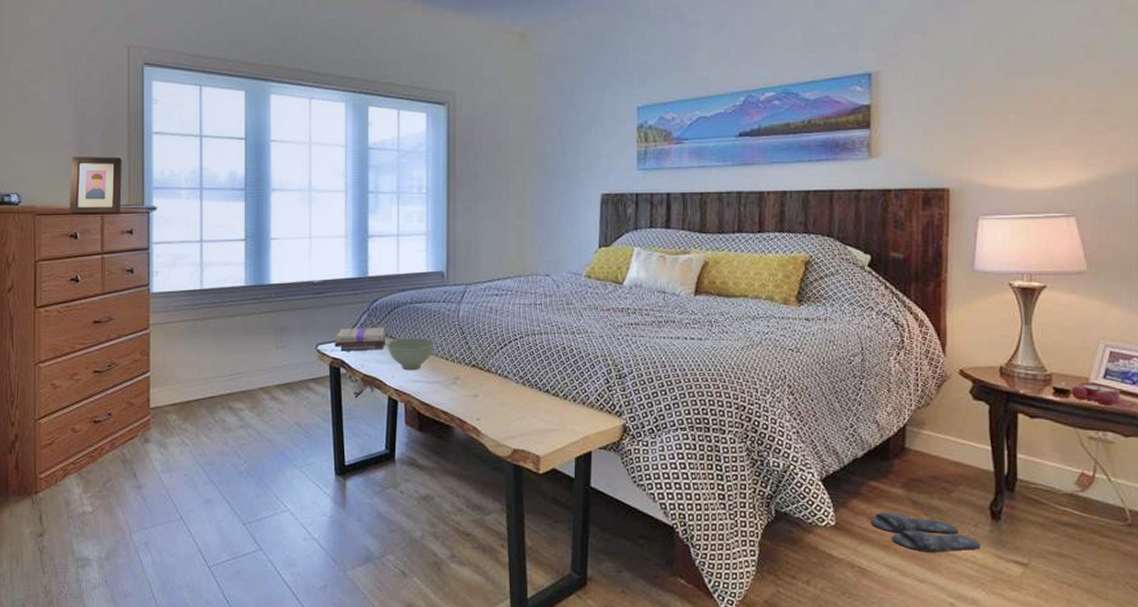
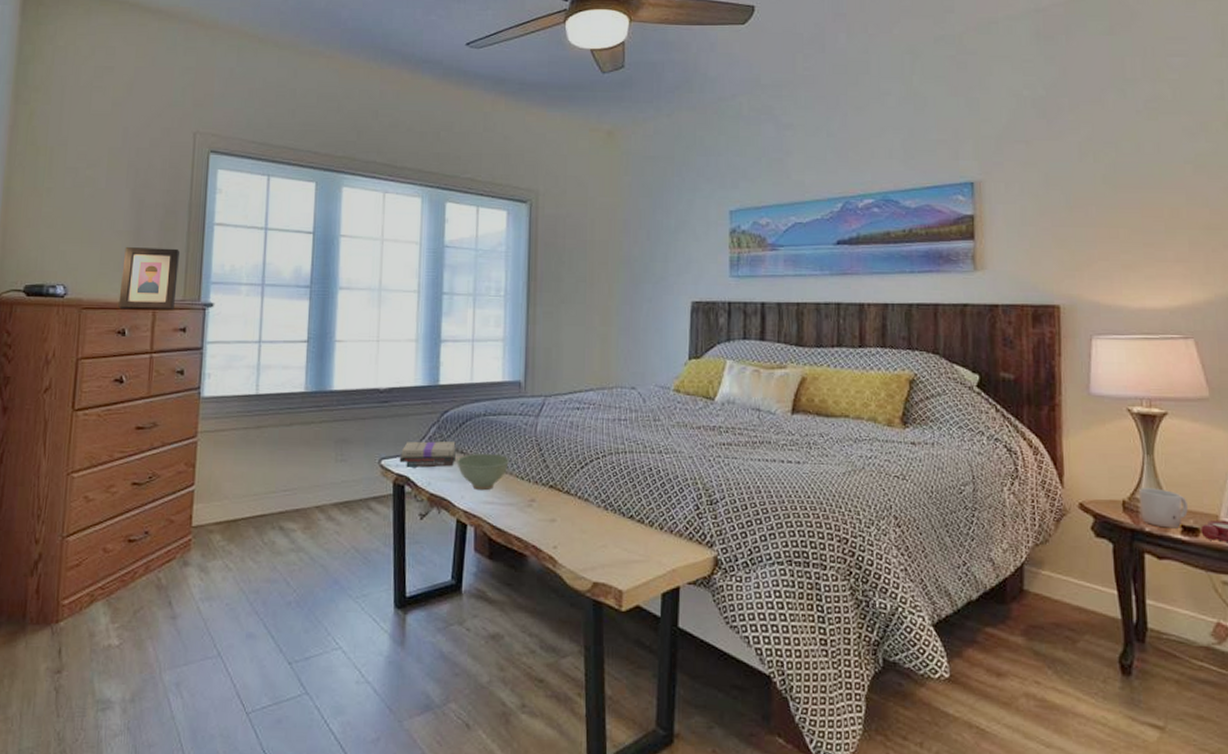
slippers: present [870,511,981,553] -> none [988,662,1111,712]
mug: none [1015,355,1060,390] -> present [1138,488,1188,529]

